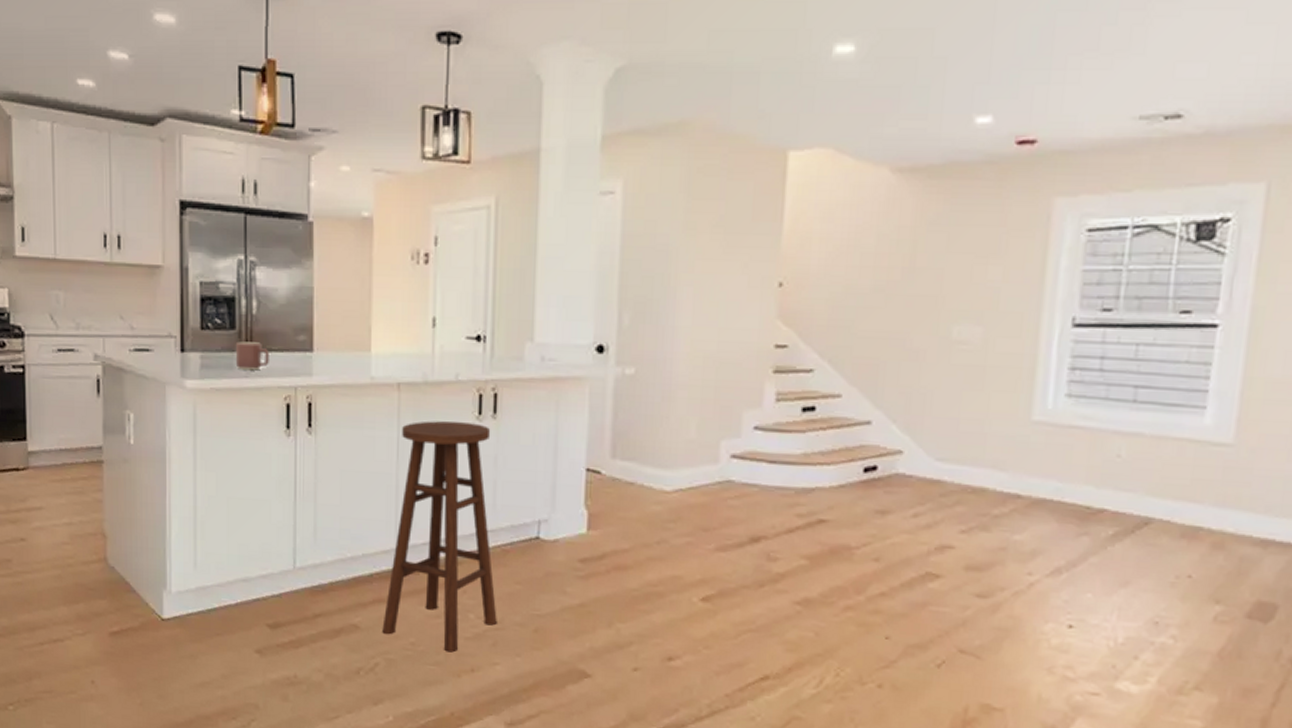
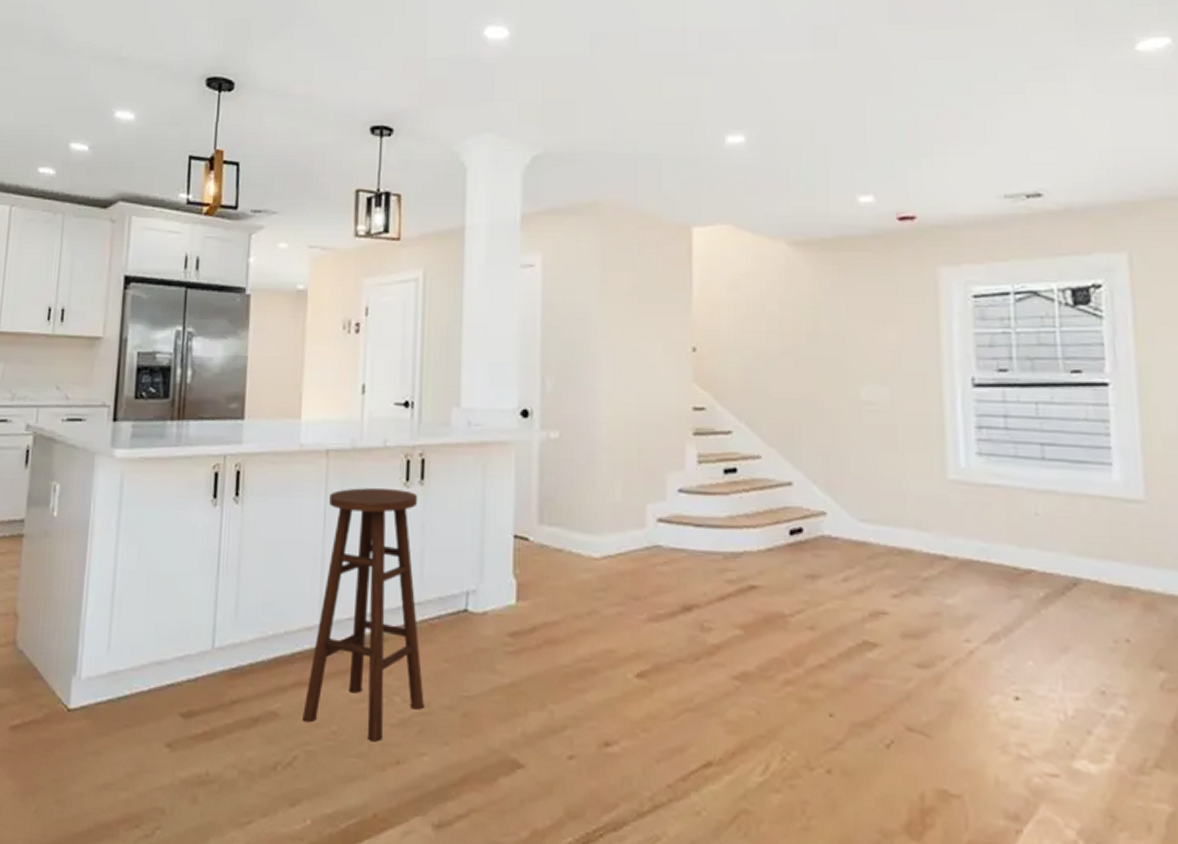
mug: present [235,341,269,371] -> none [166,410,201,439]

